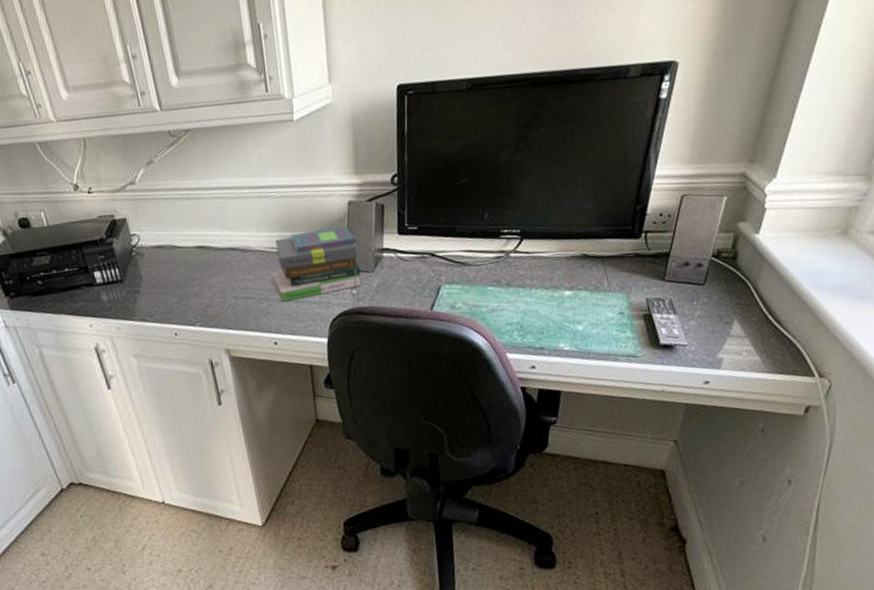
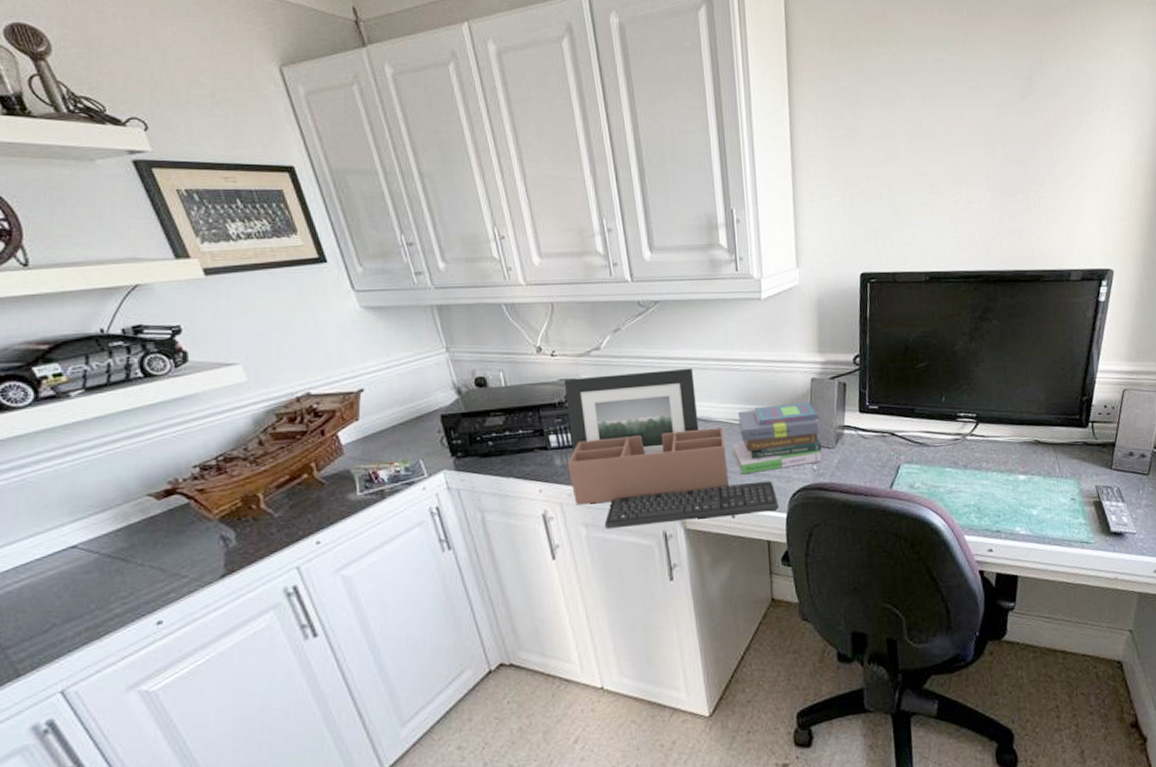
picture frame: none [103,197,238,286] -> present [564,368,699,454]
desk organizer: none [114,256,270,338] -> present [568,427,729,505]
computer keyboard: none [153,307,320,360] -> present [604,481,779,530]

